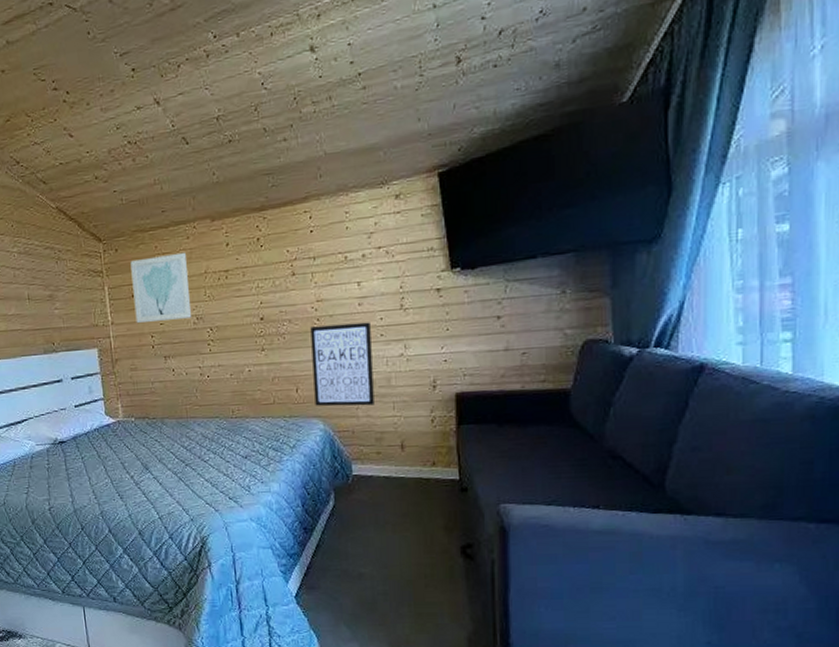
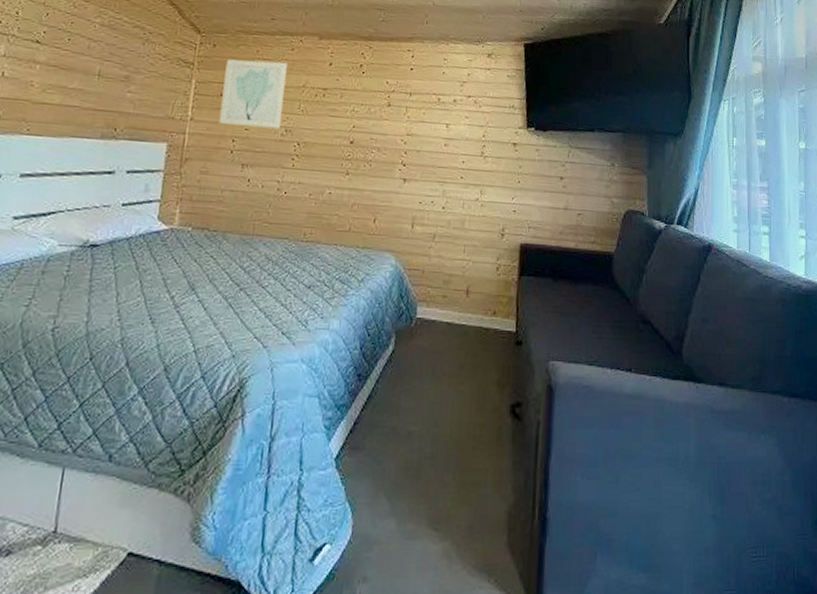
wall art: present [310,322,375,407] -> none [390,158,453,246]

